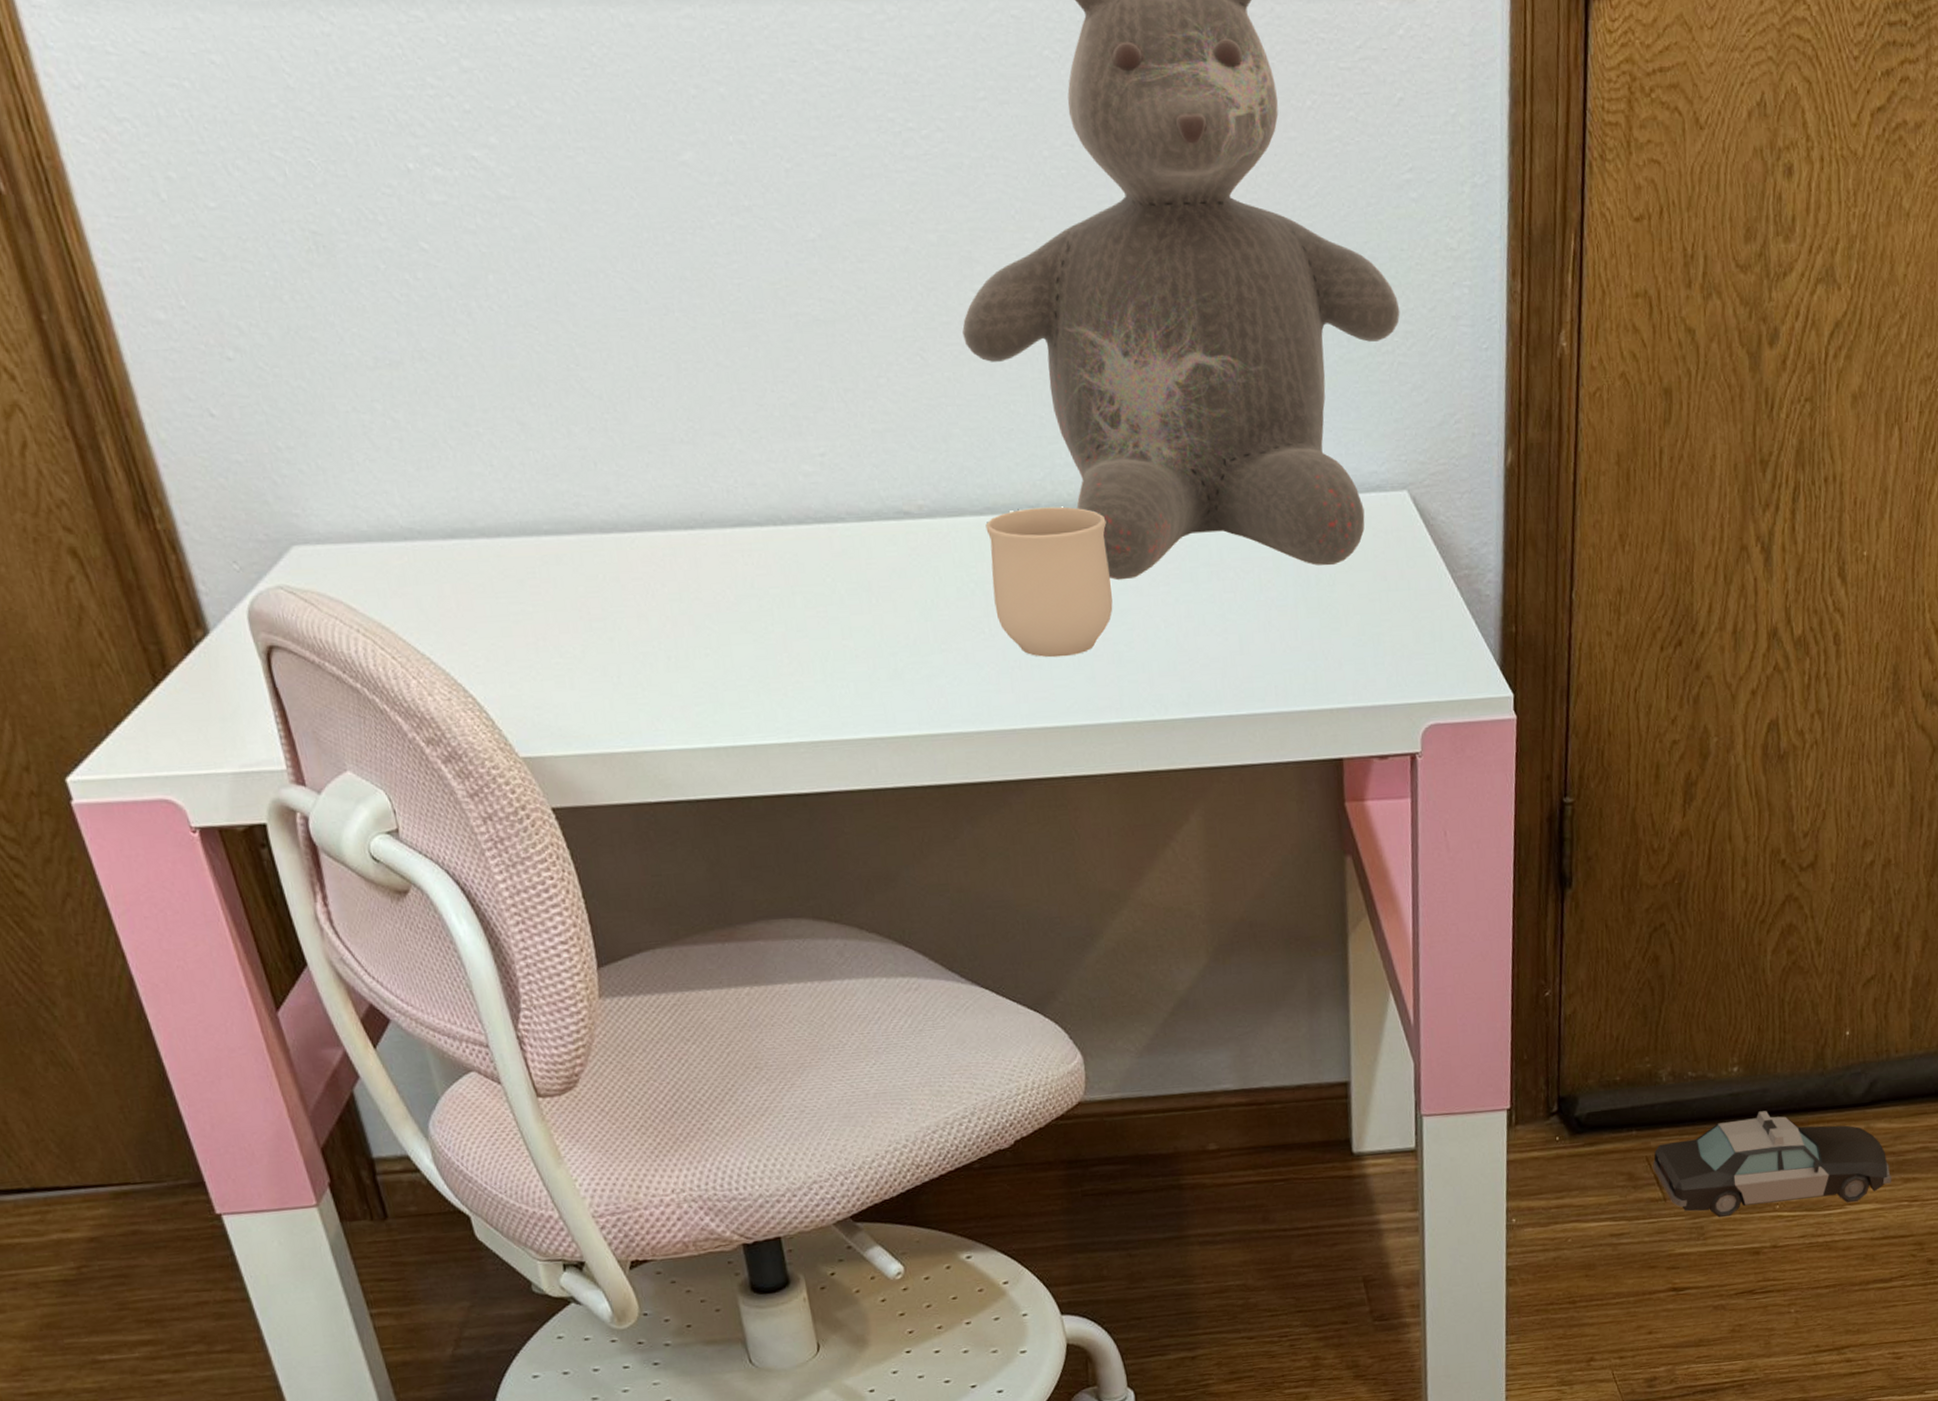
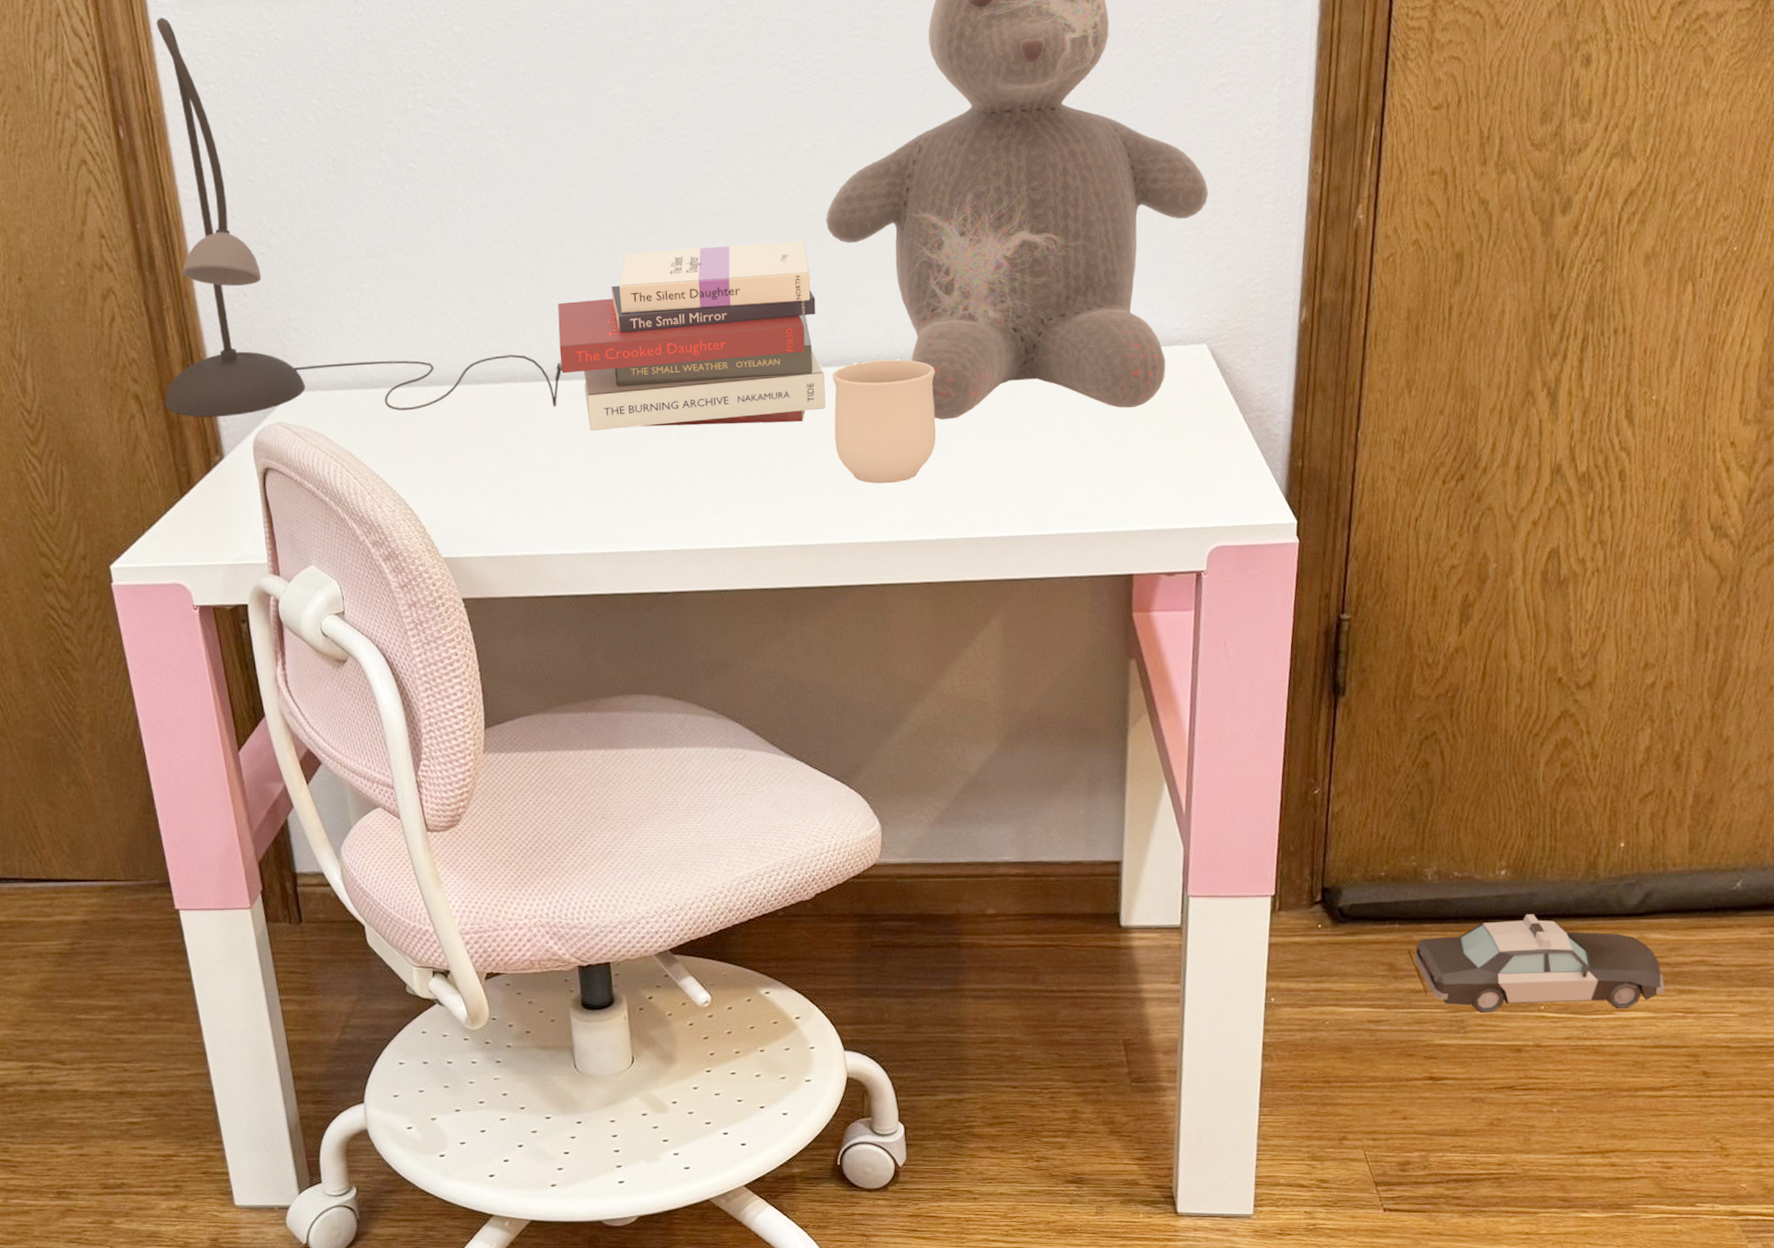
desk lamp: none [33,22,652,580] -> present [156,17,563,418]
books: none [637,357,981,596] -> present [558,240,826,431]

